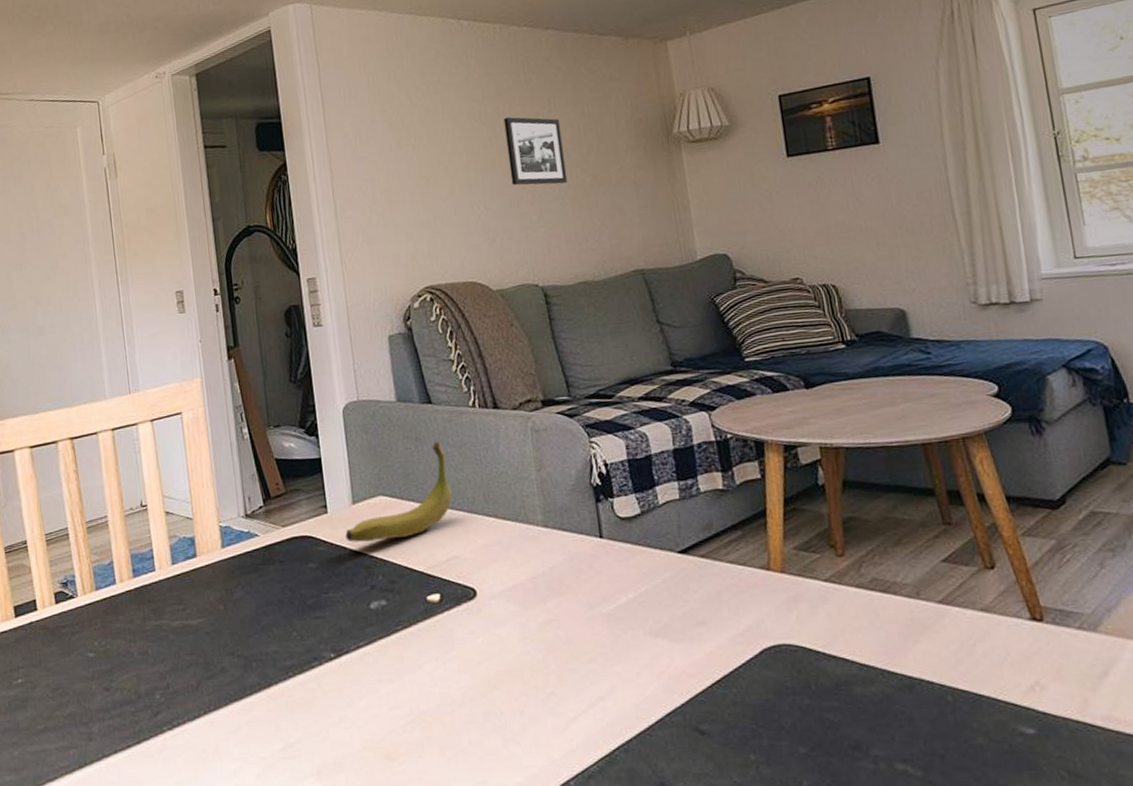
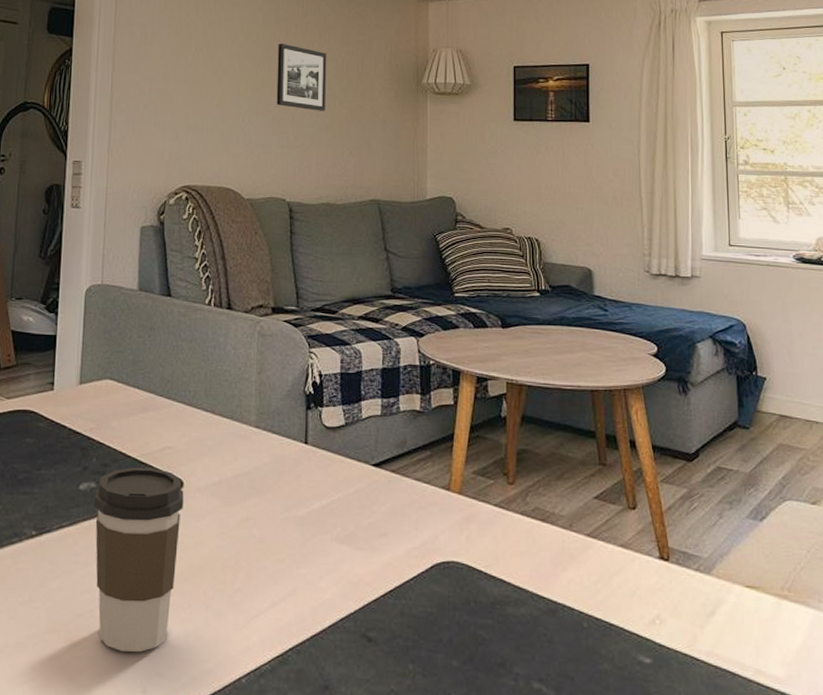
banana: present [345,441,453,542] -> none [67,333,176,423]
coffee cup: none [387,579,485,763] -> present [94,467,184,652]

